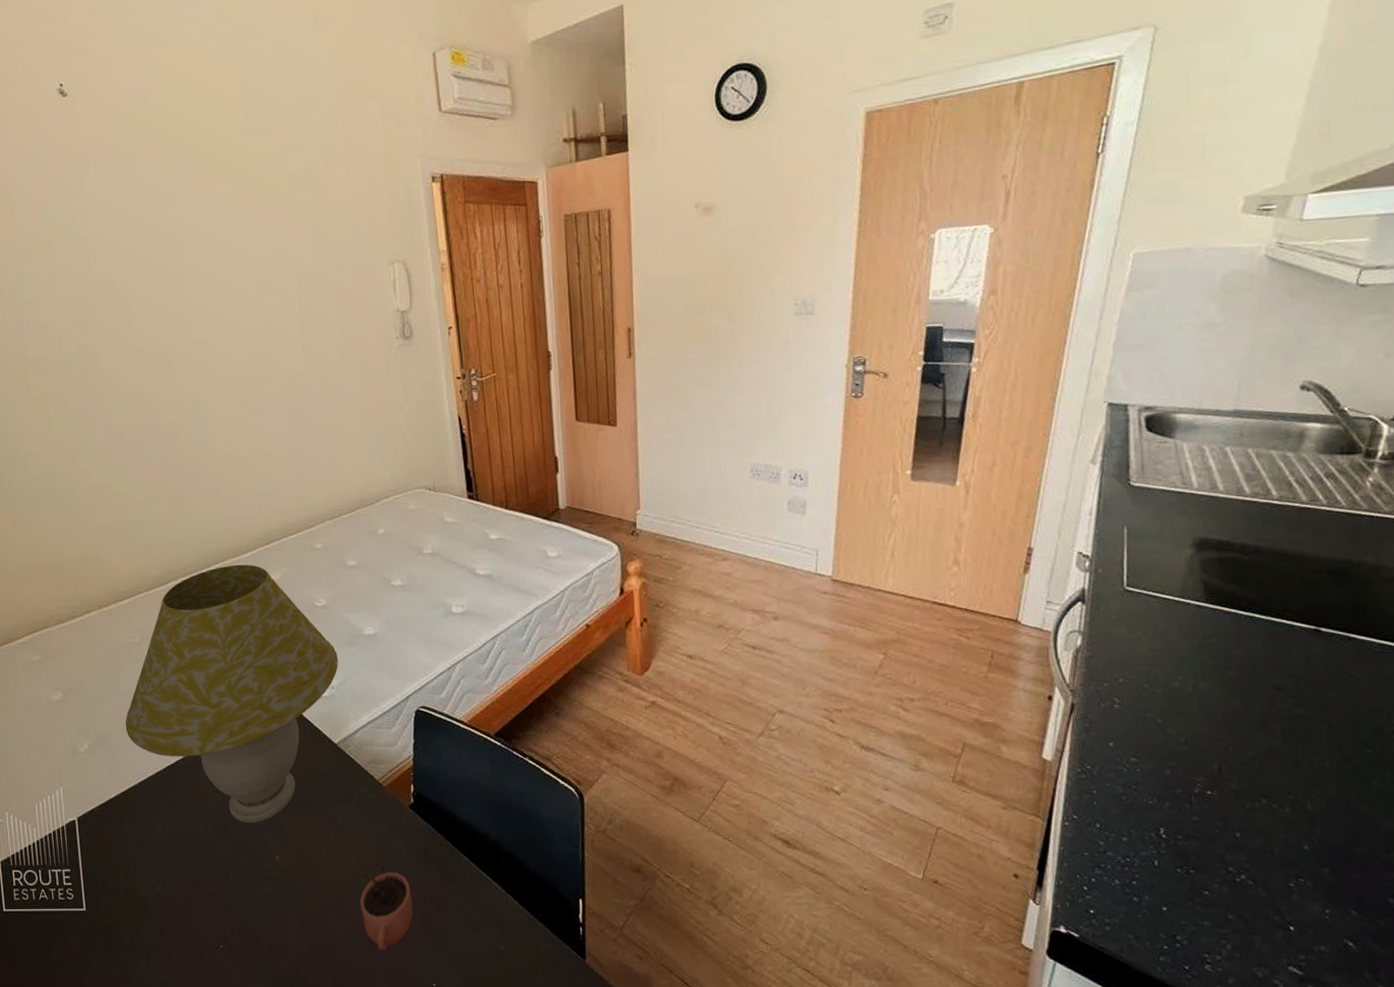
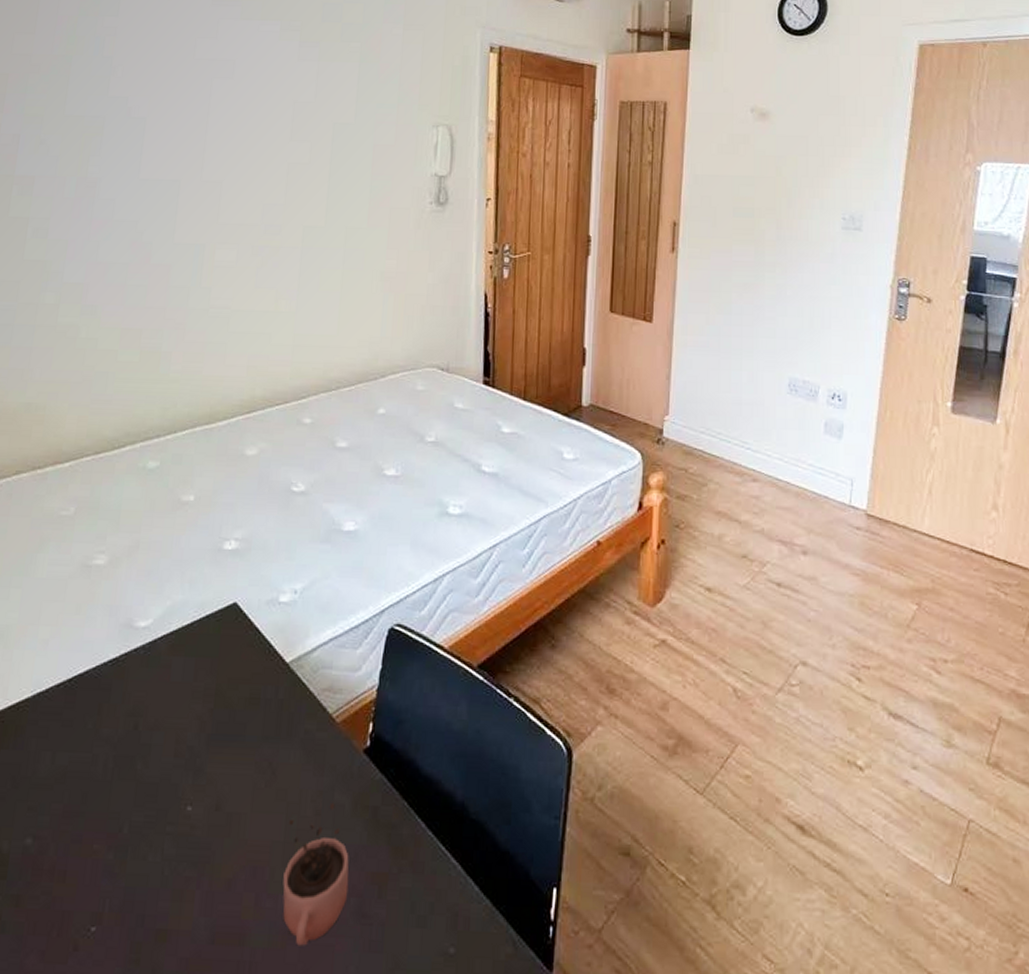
table lamp: present [125,564,339,824] -> none [31,433,309,760]

